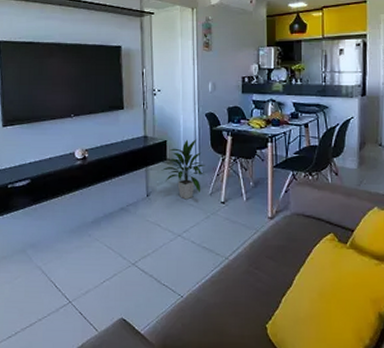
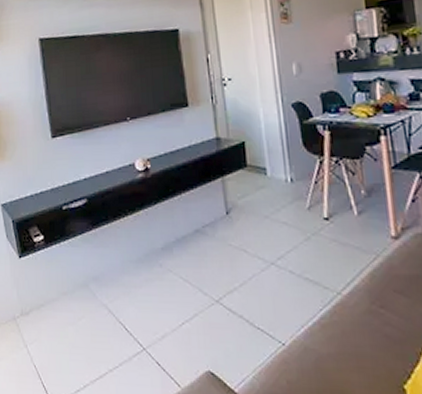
indoor plant: present [161,139,205,200] -> none [241,138,299,217]

